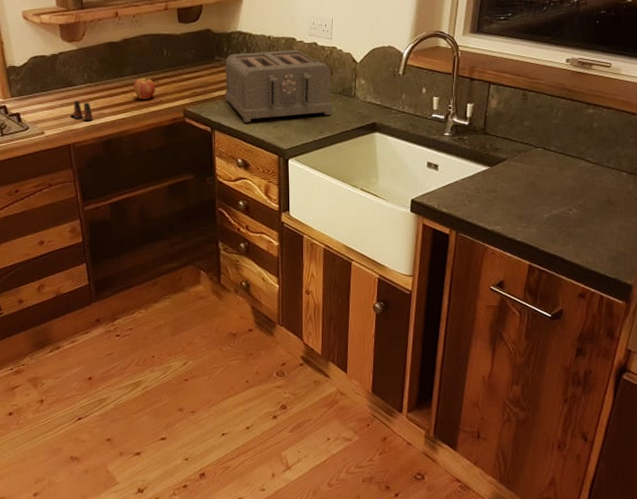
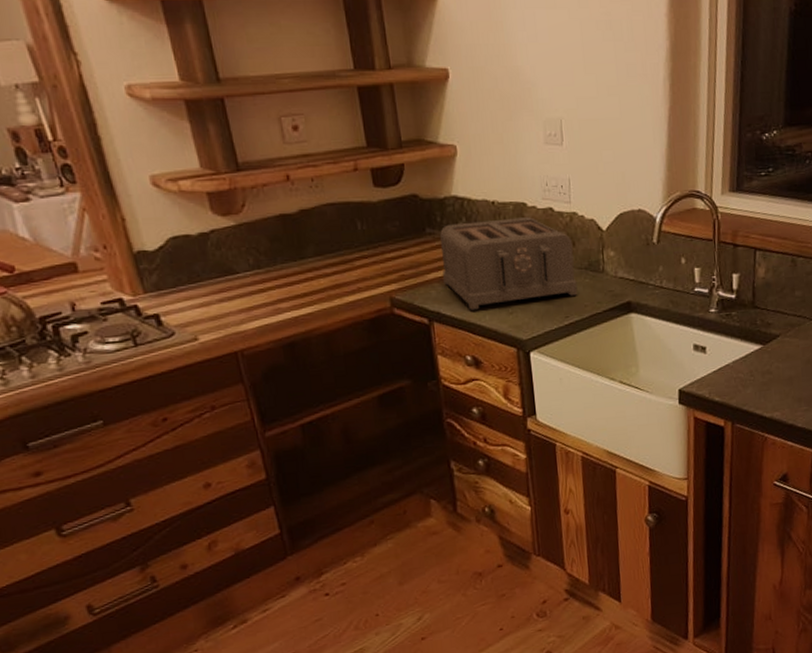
salt shaker: present [70,100,94,121] -> none [234,293,268,319]
fruit: present [134,77,156,100] -> none [320,258,351,288]

